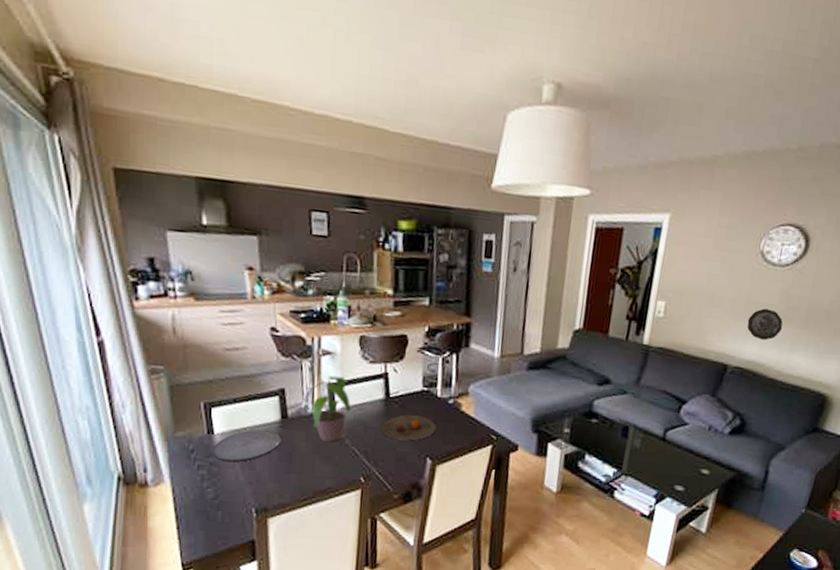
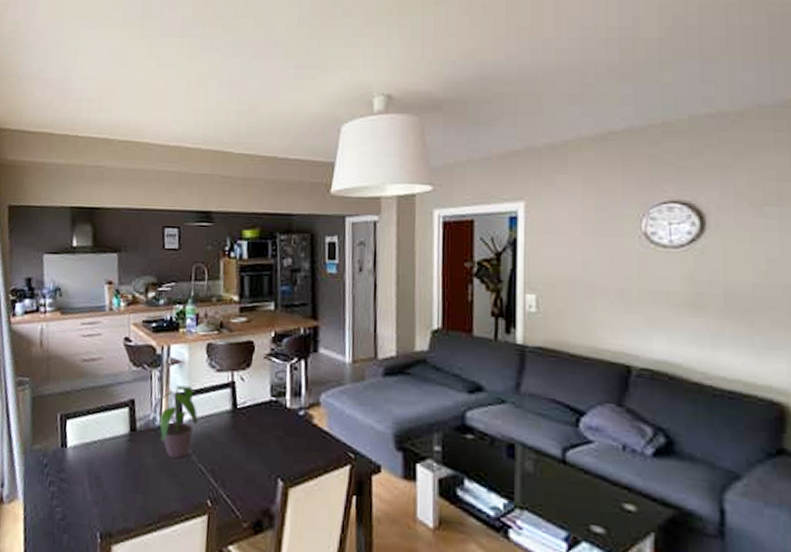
plate: present [211,429,282,462] -> none [63,443,130,479]
plate: present [381,415,437,441] -> none [228,428,287,458]
decorative plate: present [747,308,783,340] -> none [645,297,695,335]

